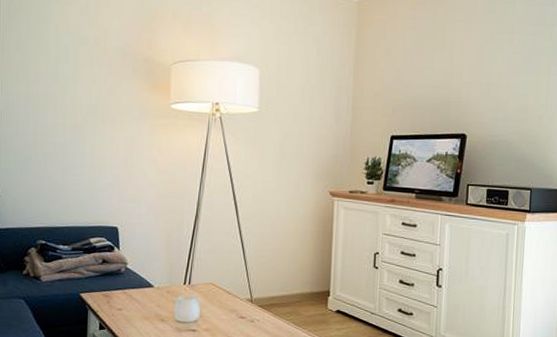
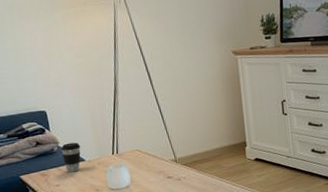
coffee cup: none [128,265,151,298] -> present [61,142,81,173]

